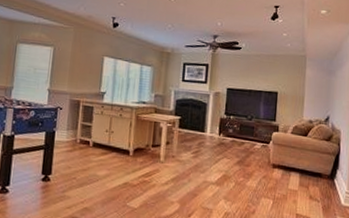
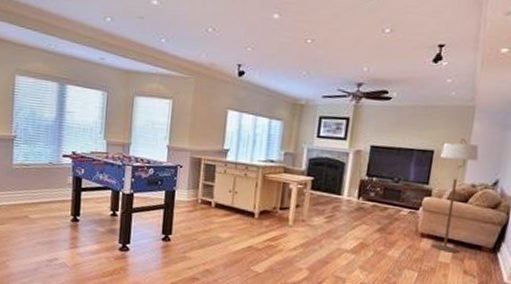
floor lamp: none [282,82,312,181] -> present [431,139,479,254]

